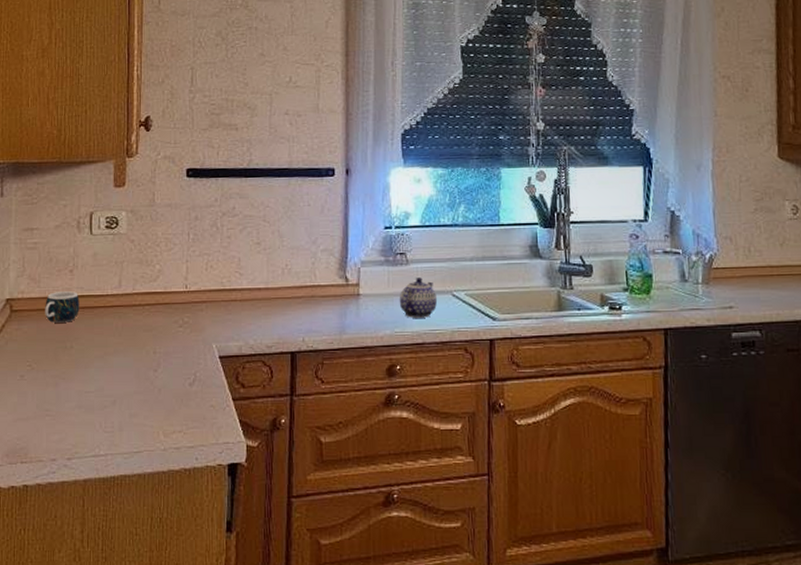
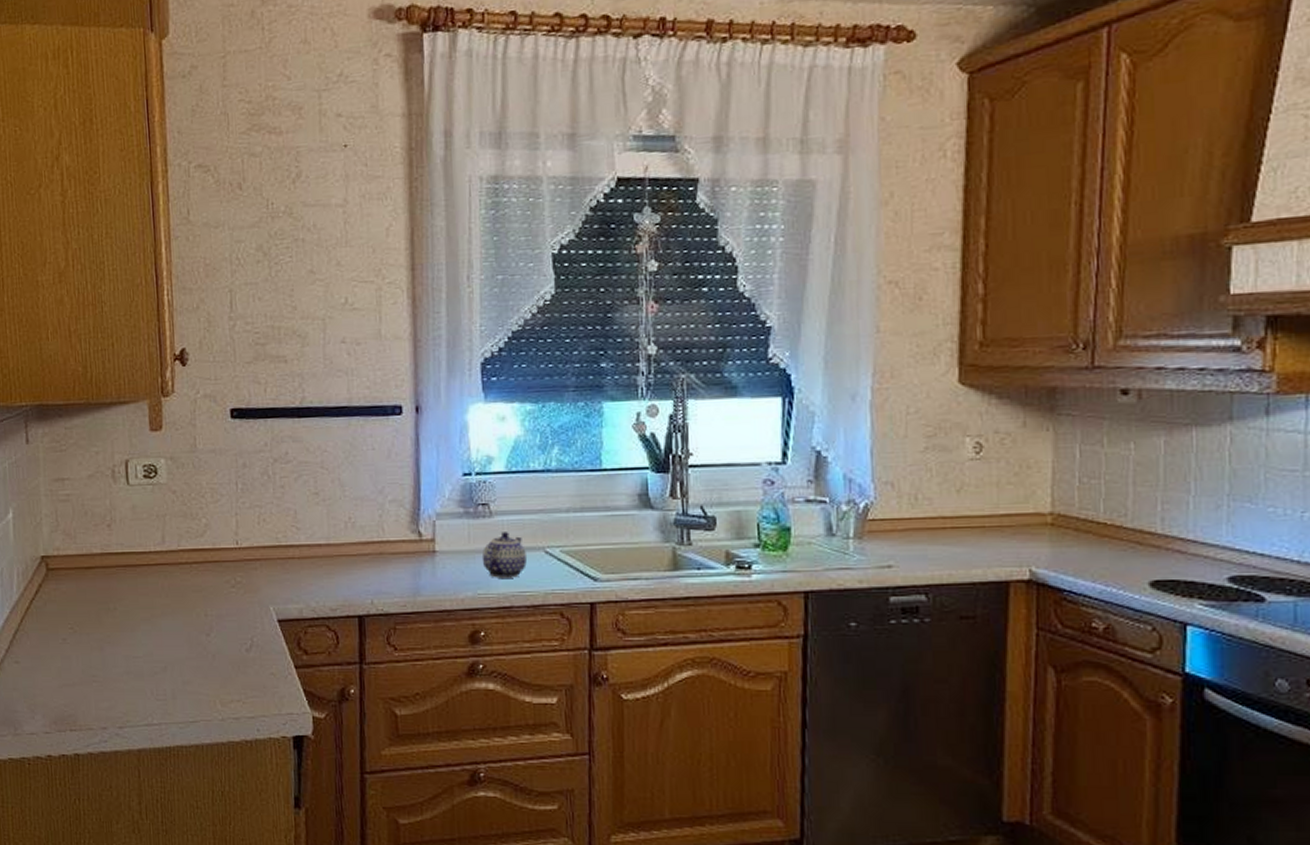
mug: present [45,291,80,323] -> none [83,548,121,582]

